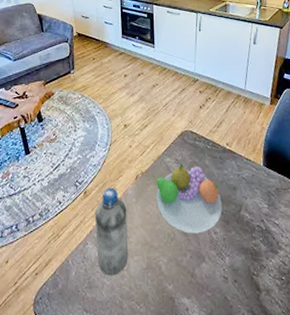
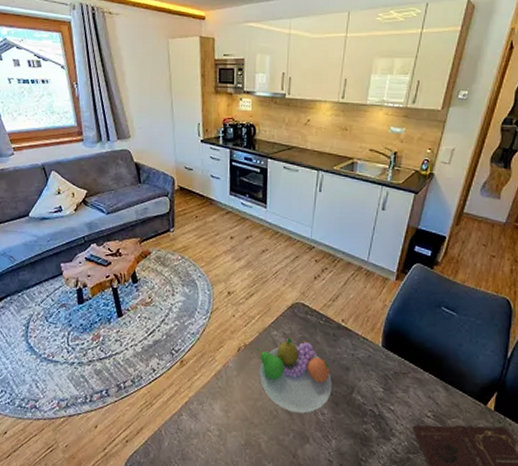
water bottle: present [94,187,129,276] -> none [190,358,227,450]

